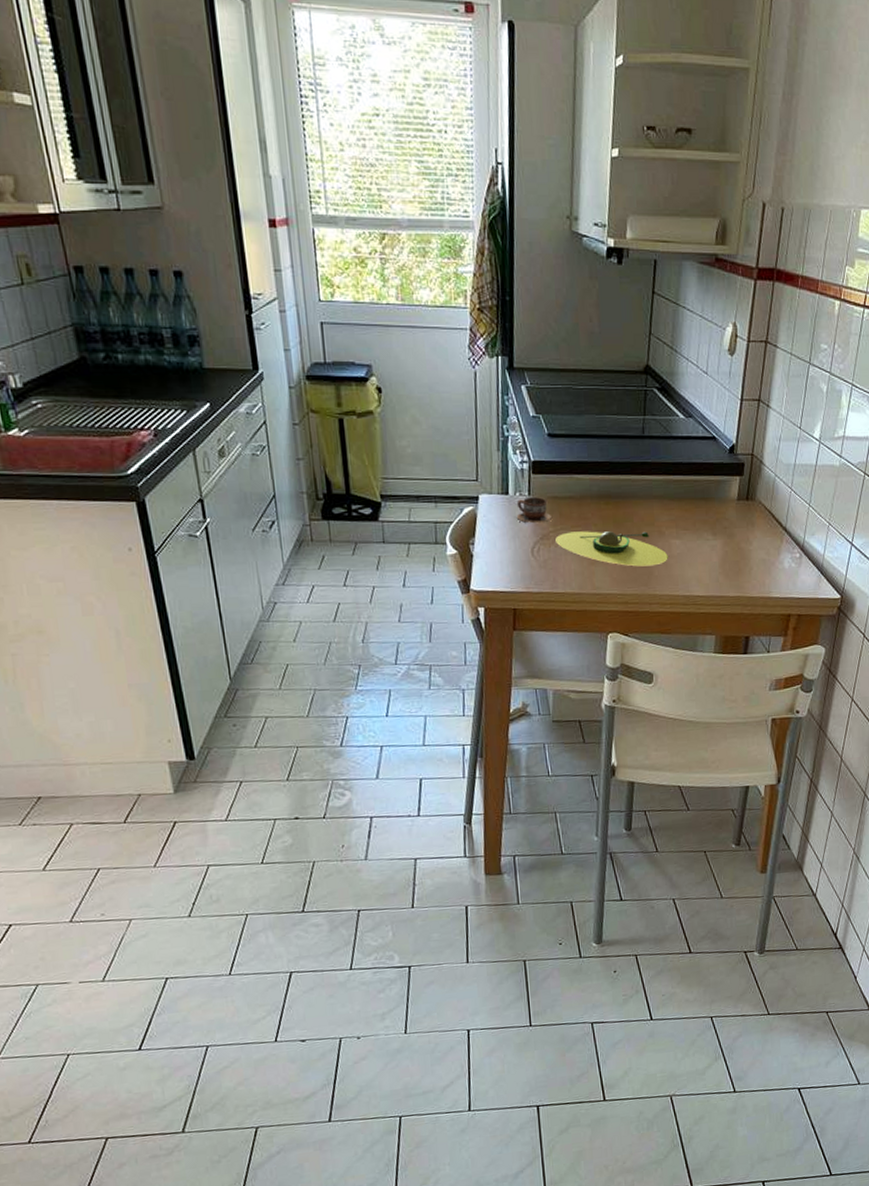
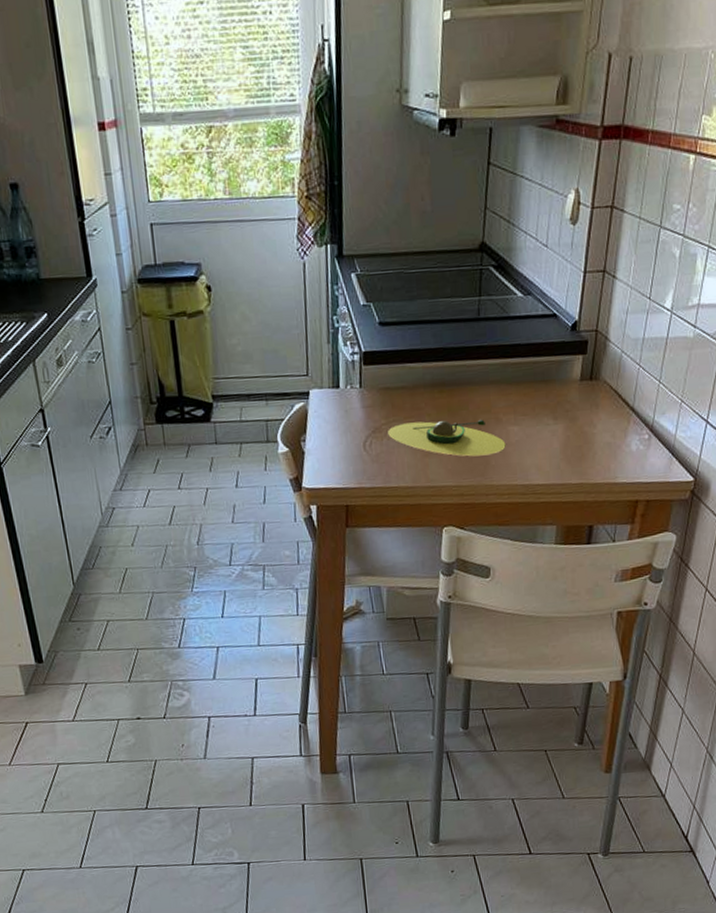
cup: present [516,497,551,524] -> none [347,389,384,417]

